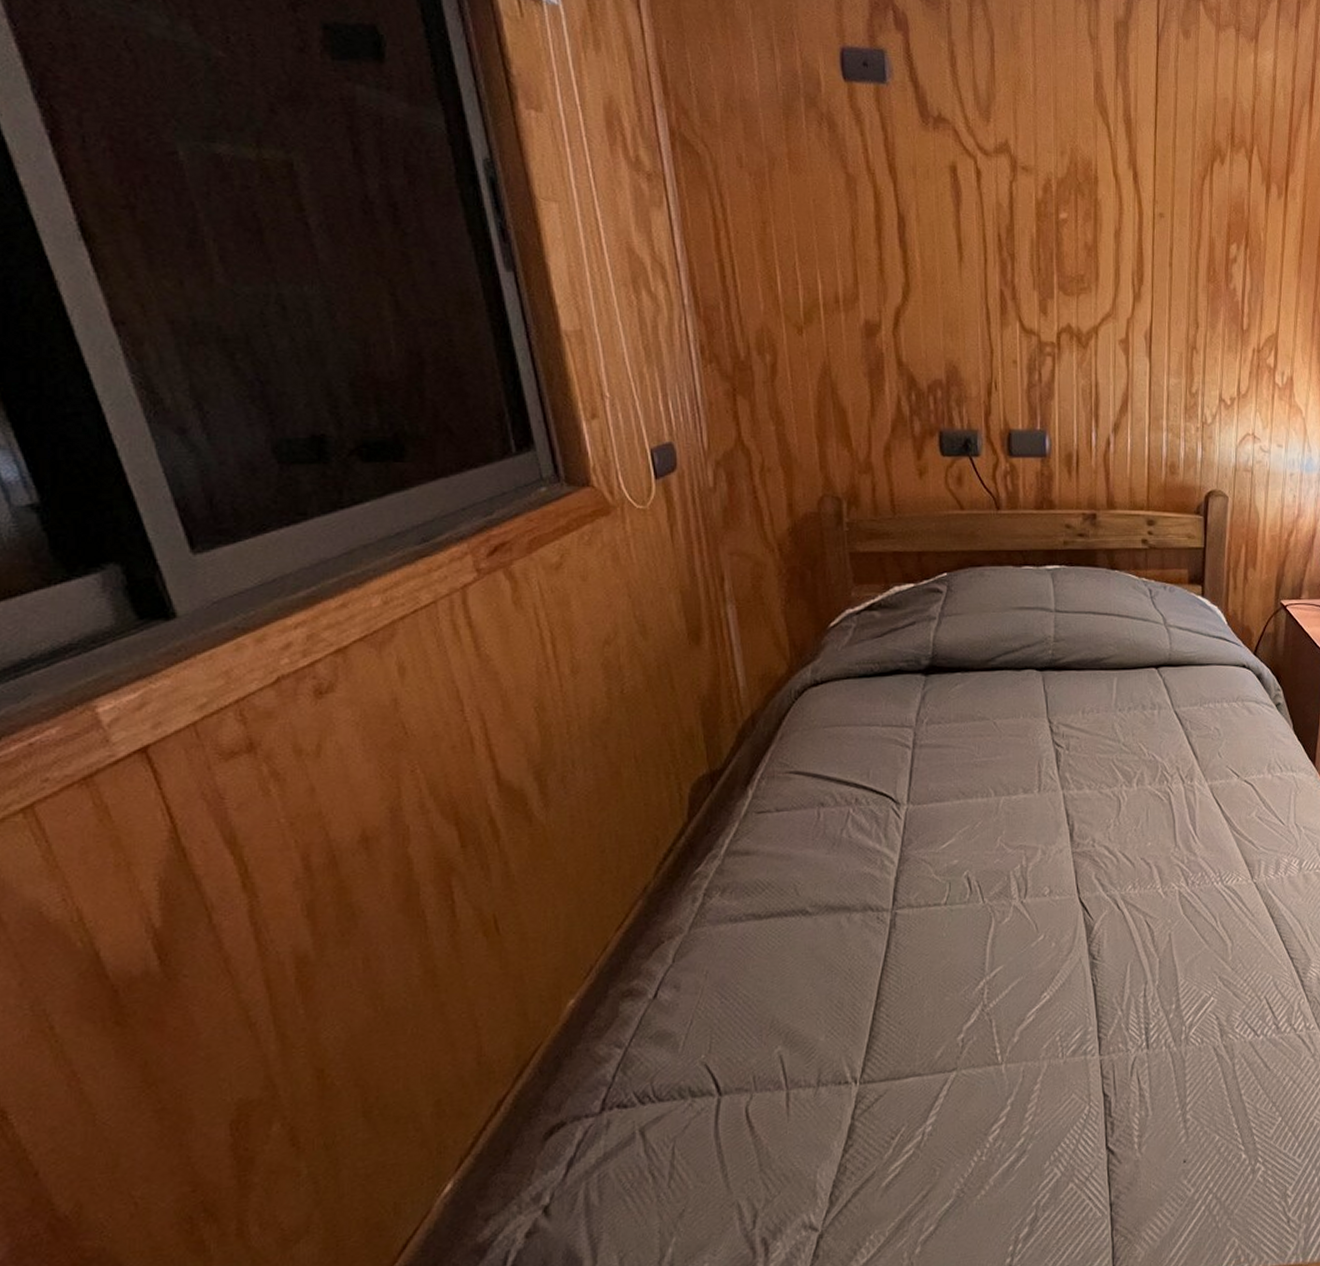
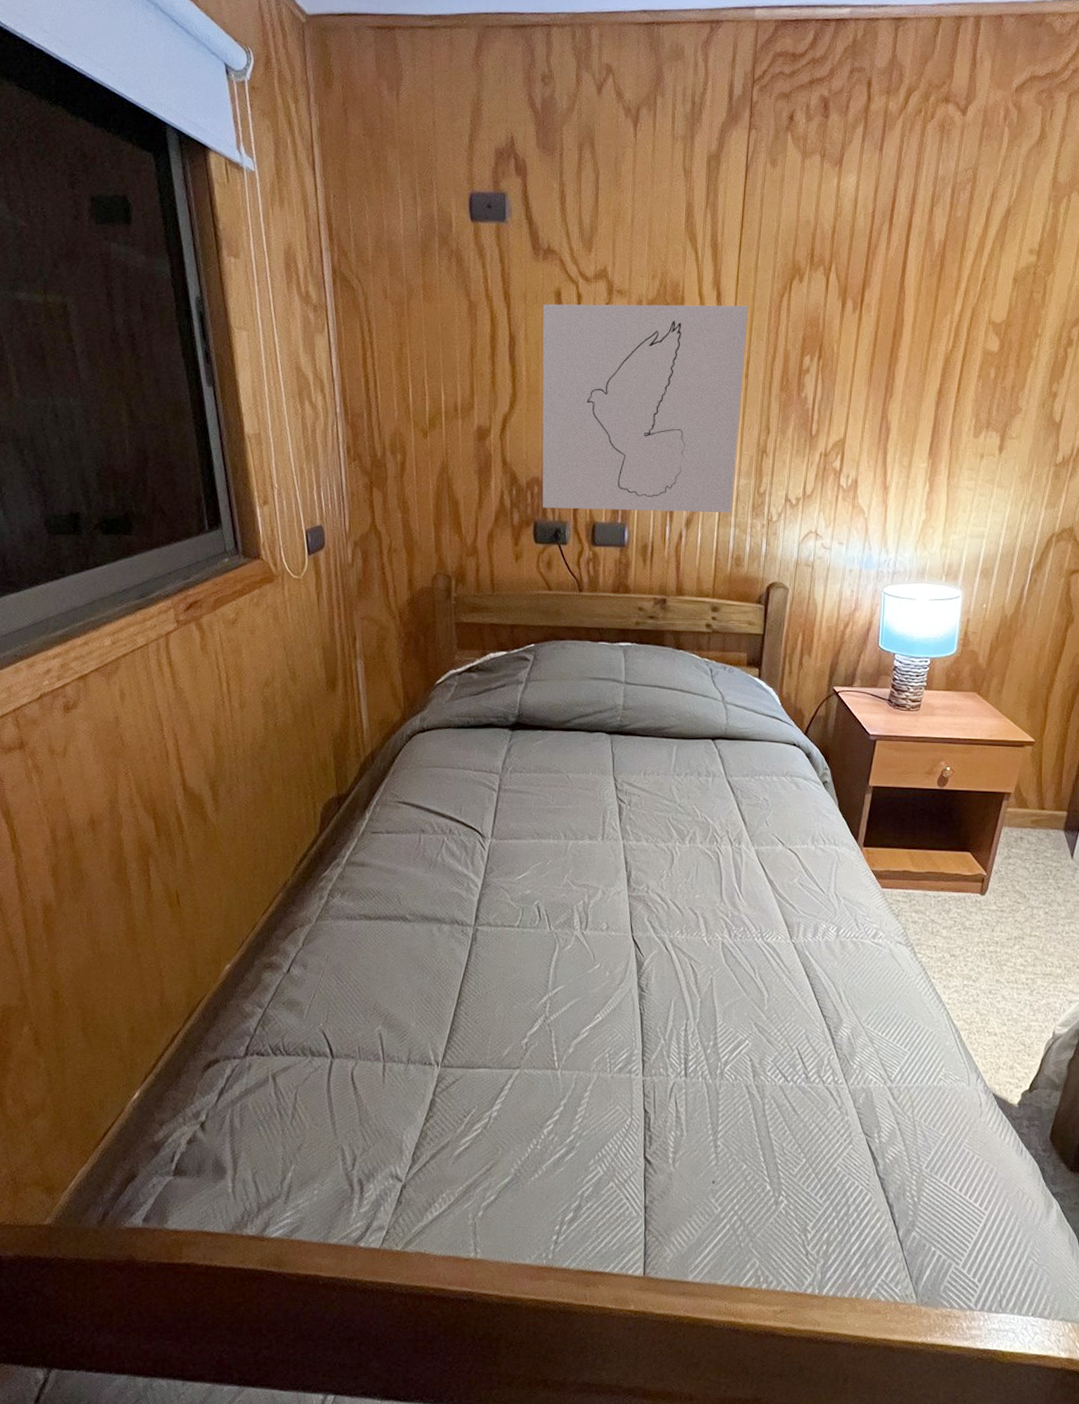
wall art: none [936,180,1169,416] -> present [542,304,749,513]

